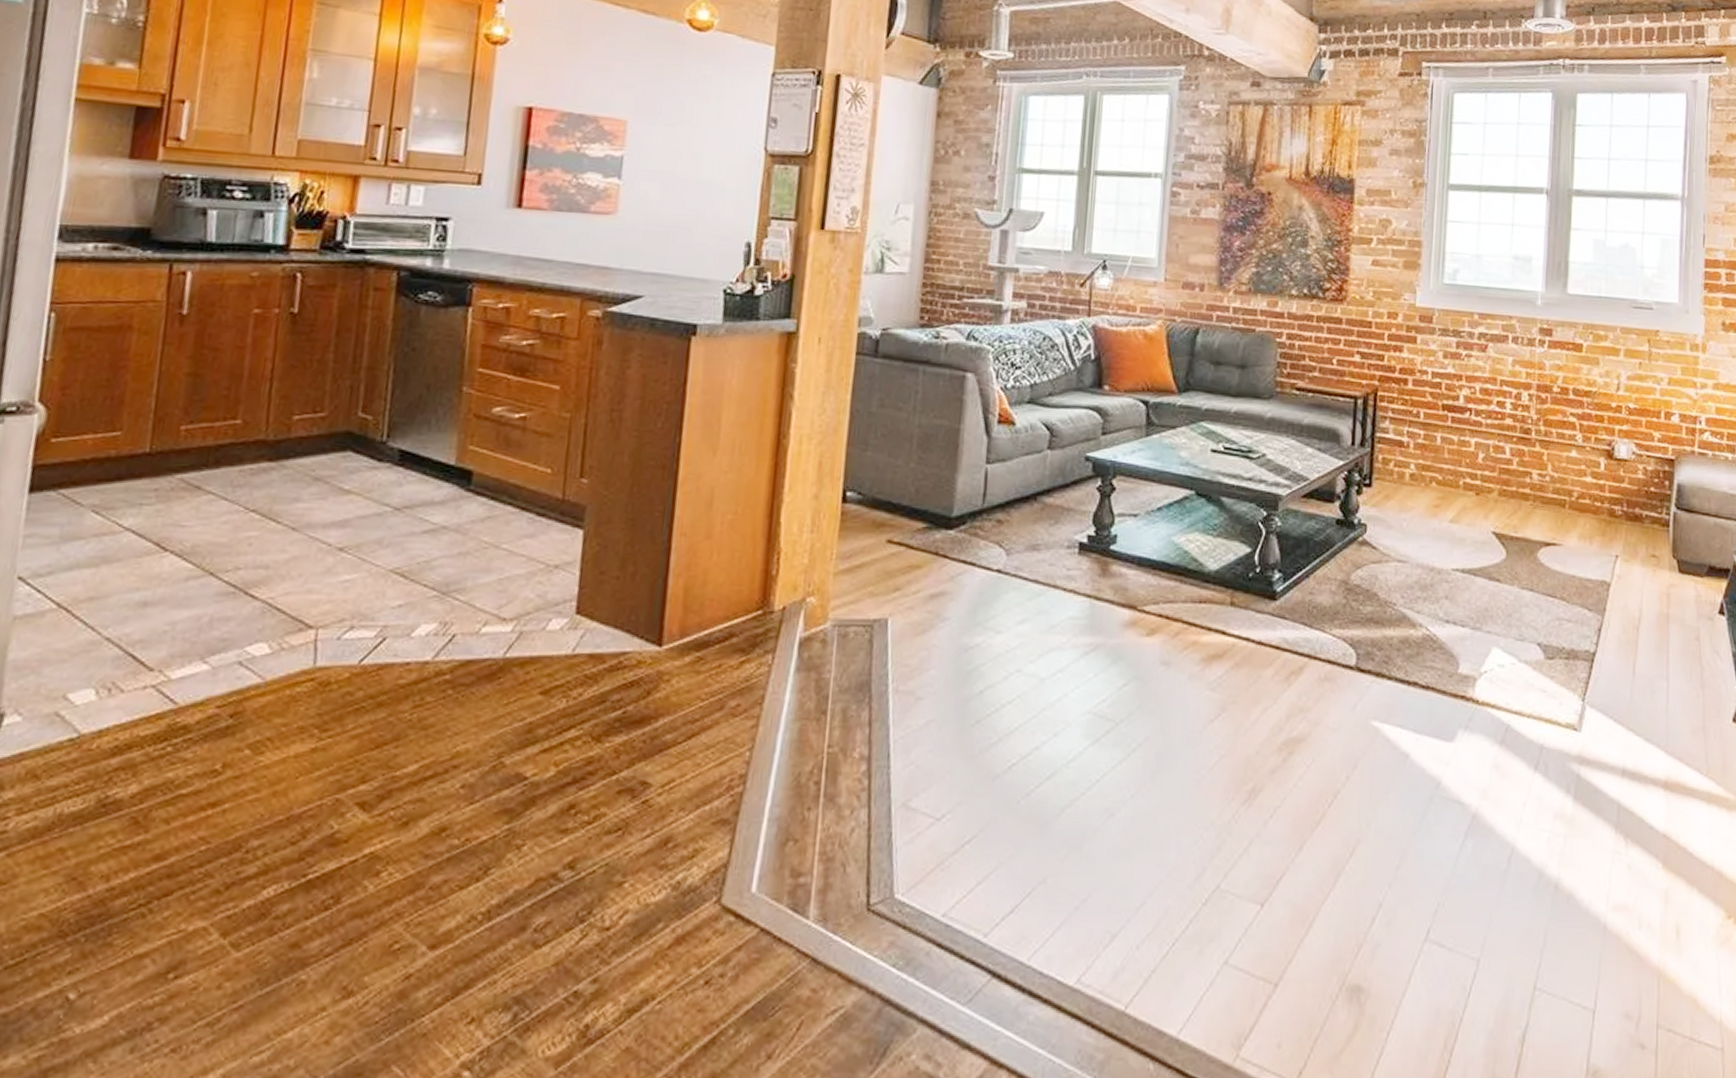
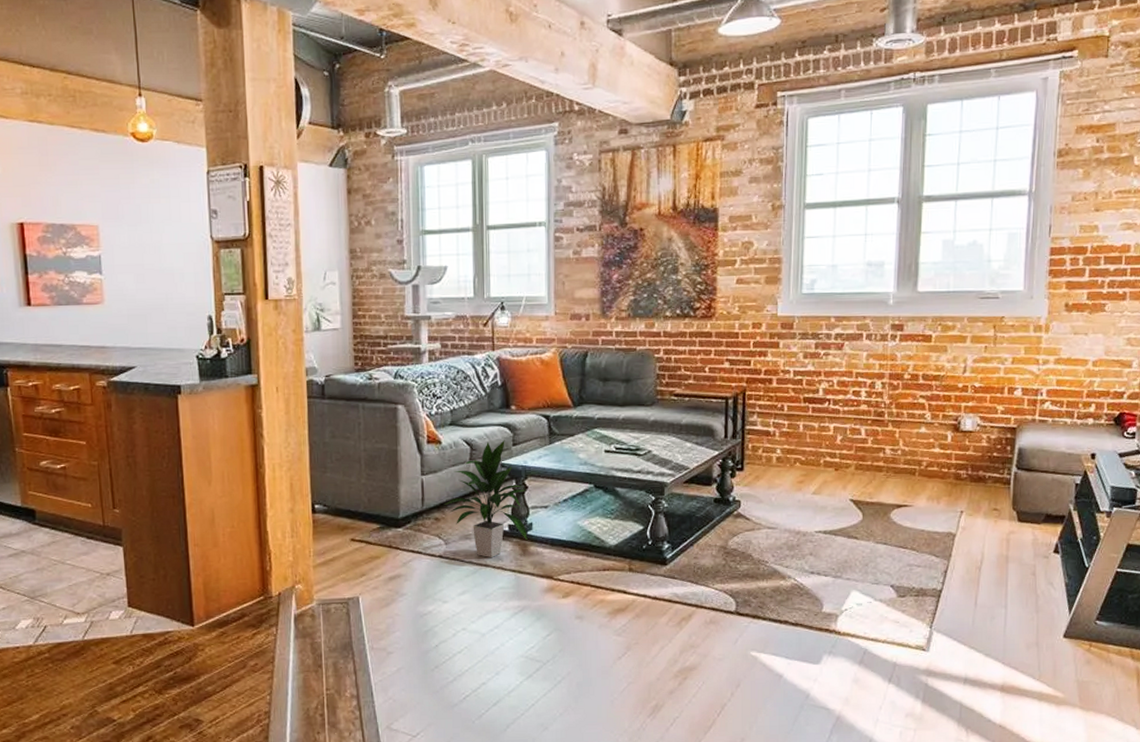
indoor plant: none [1011,427,1114,576] -> present [445,440,528,557]

